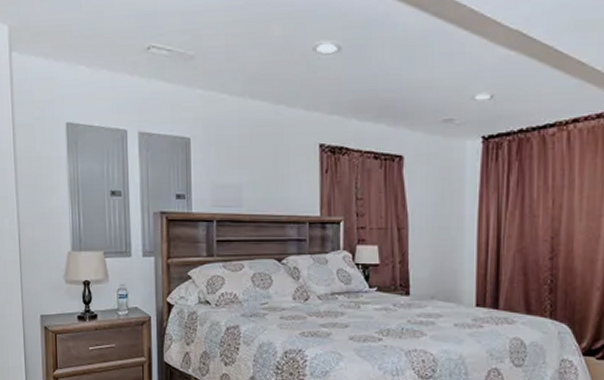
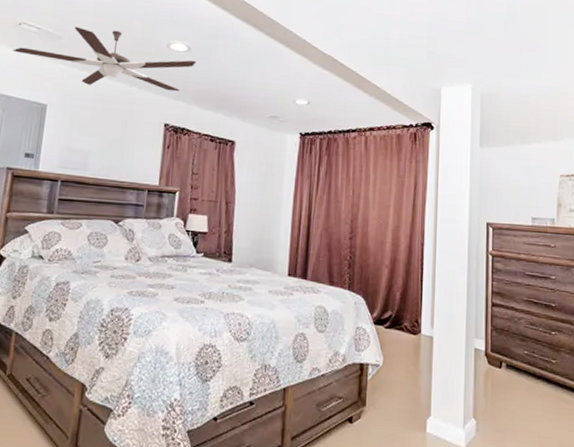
ceiling fan: none [146,39,349,109] -> present [12,26,197,92]

